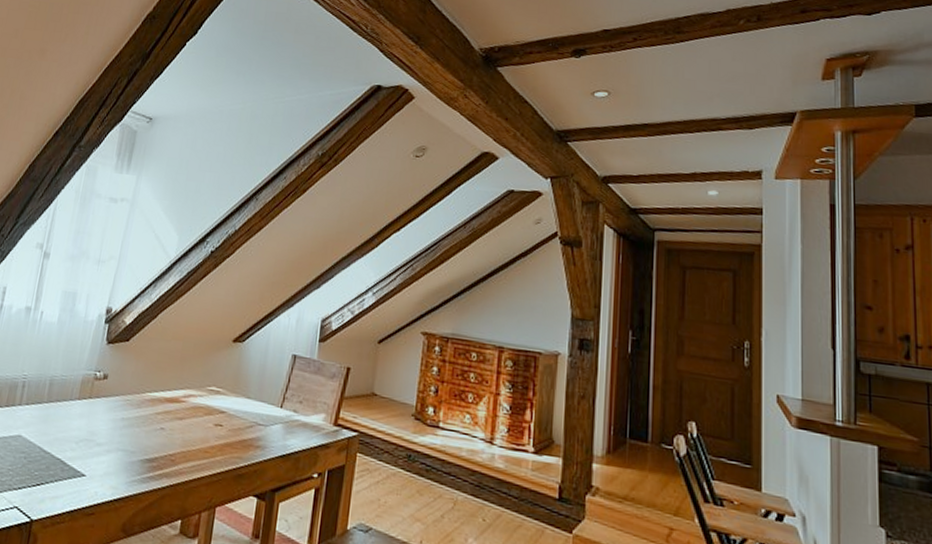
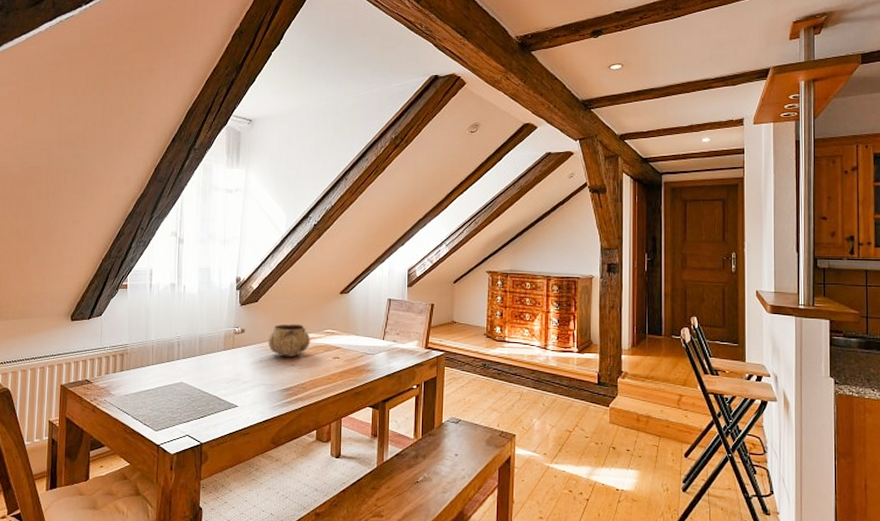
decorative bowl: none [134,373,189,418] -> present [268,324,311,357]

